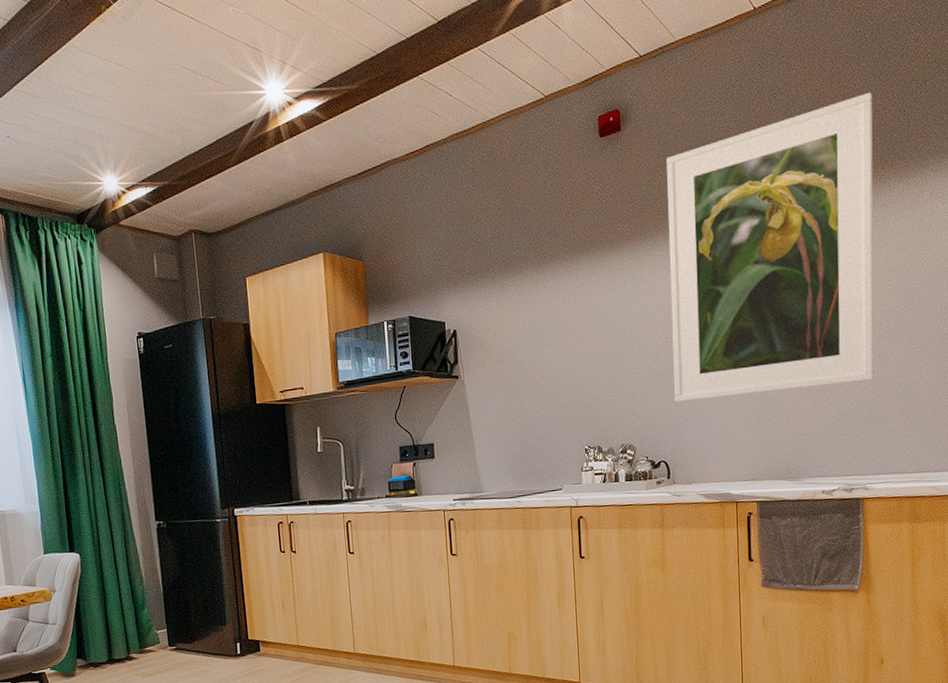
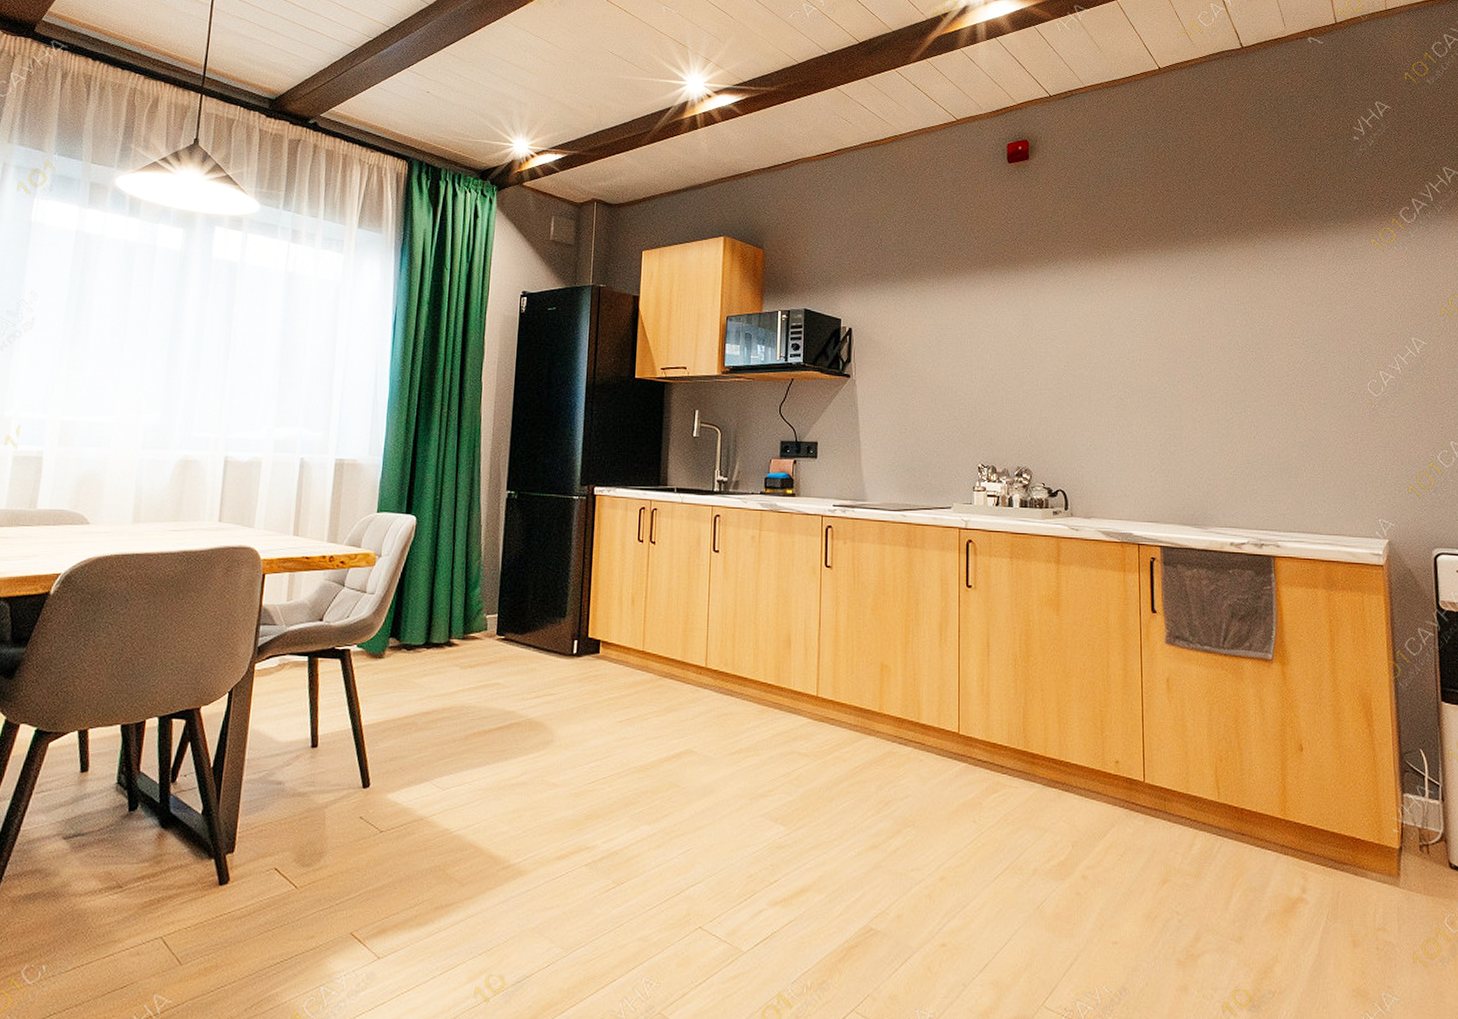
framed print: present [666,92,875,402] -> none [1072,154,1283,431]

